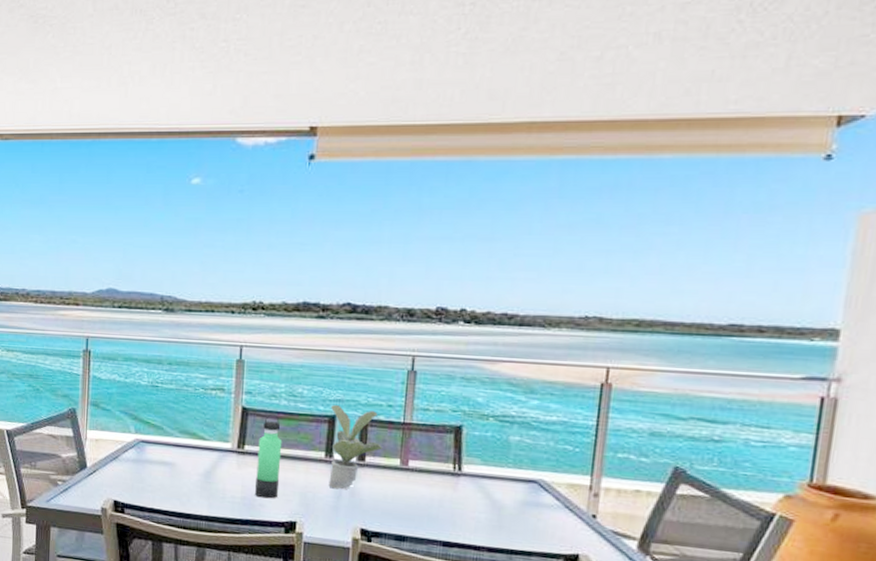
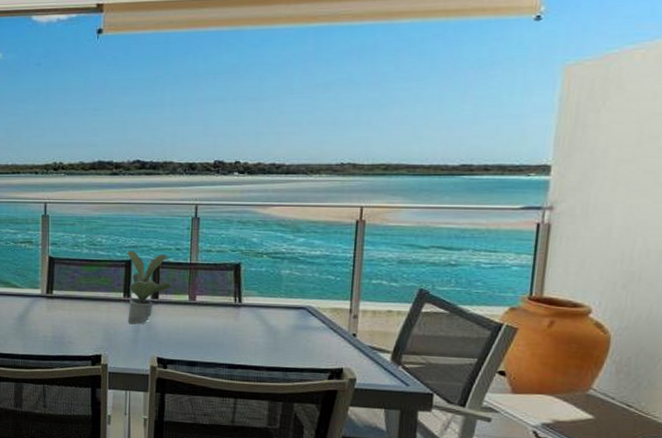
thermos bottle: present [254,413,282,499] -> none [63,261,86,336]

